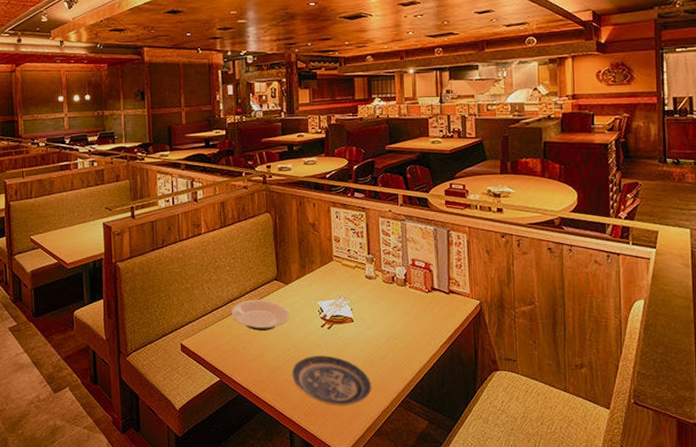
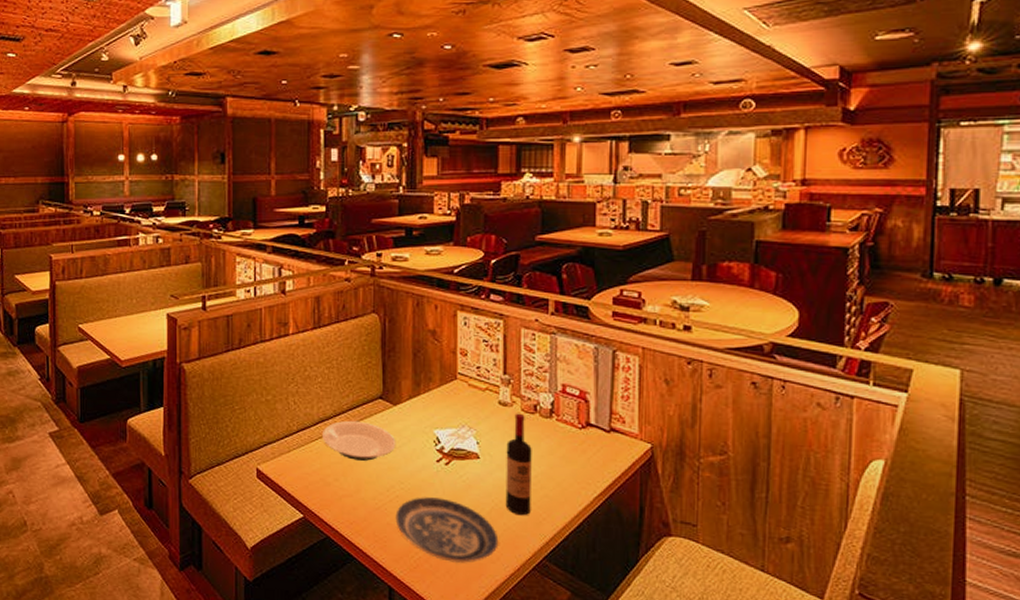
wine bottle: none [373,284,394,364] -> present [505,413,532,516]

